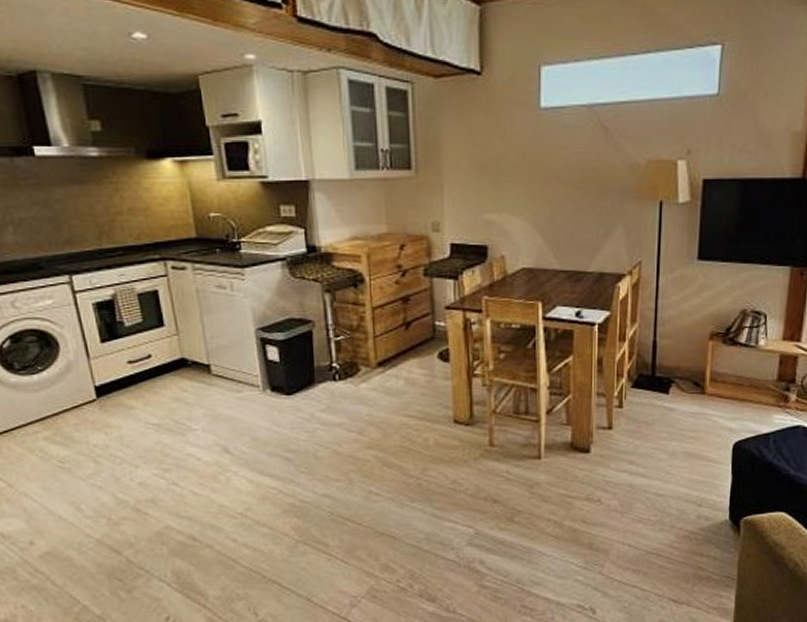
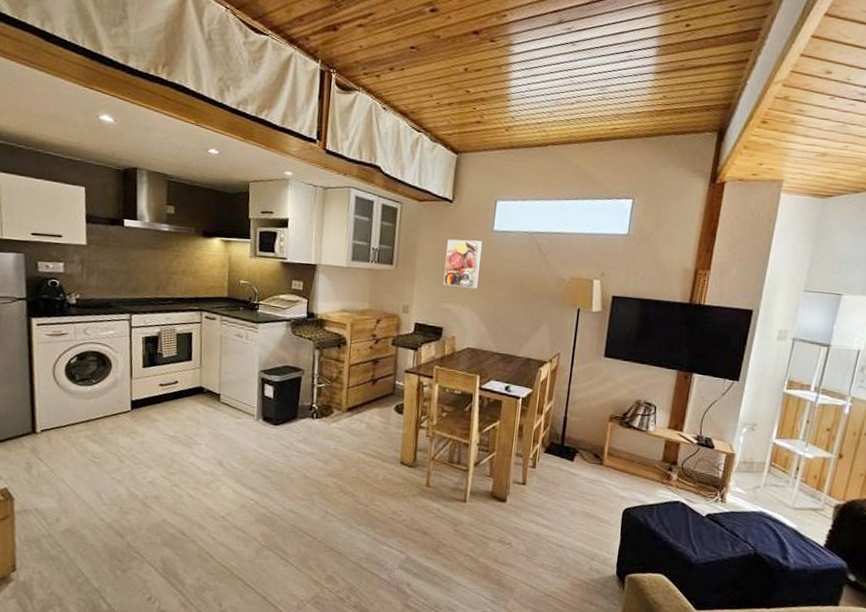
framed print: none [480,124,527,190] -> present [443,239,482,289]

